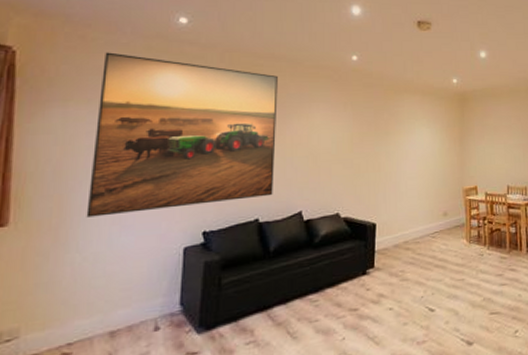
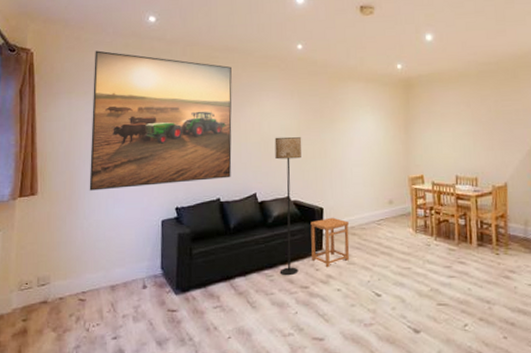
floor lamp: none [324,150,355,300] -> present [274,136,302,276]
side table: none [362,232,404,286] -> present [310,217,350,267]

